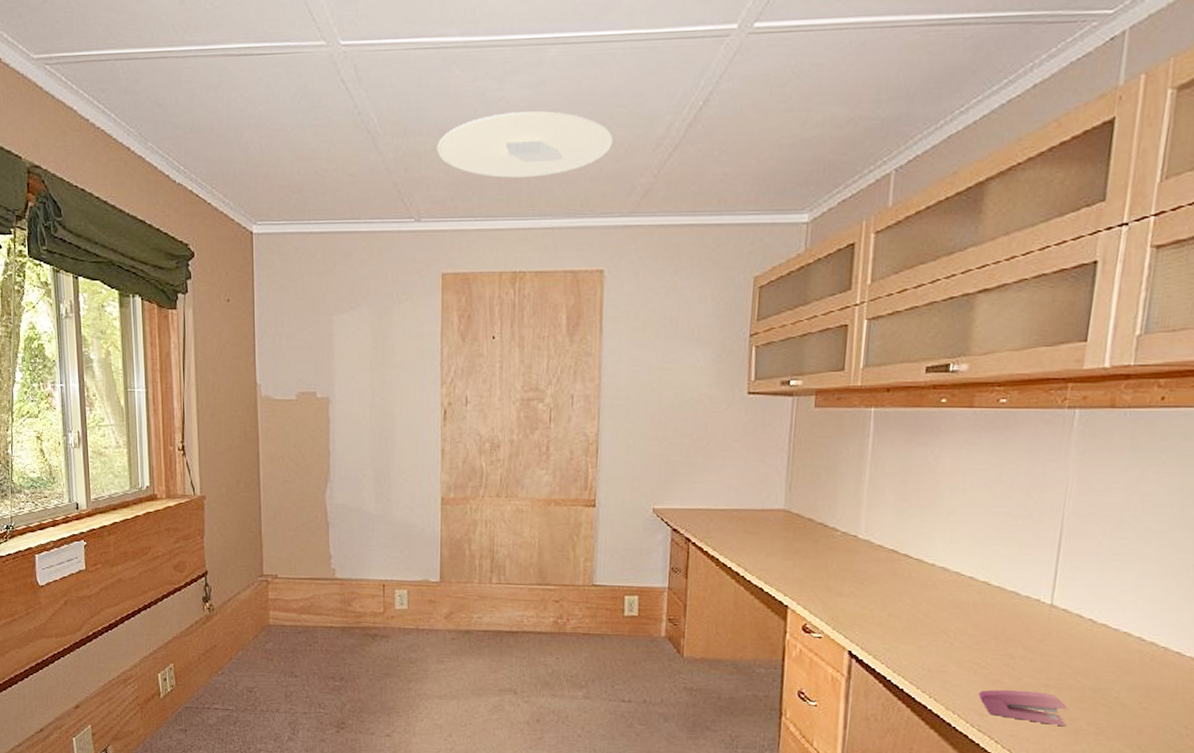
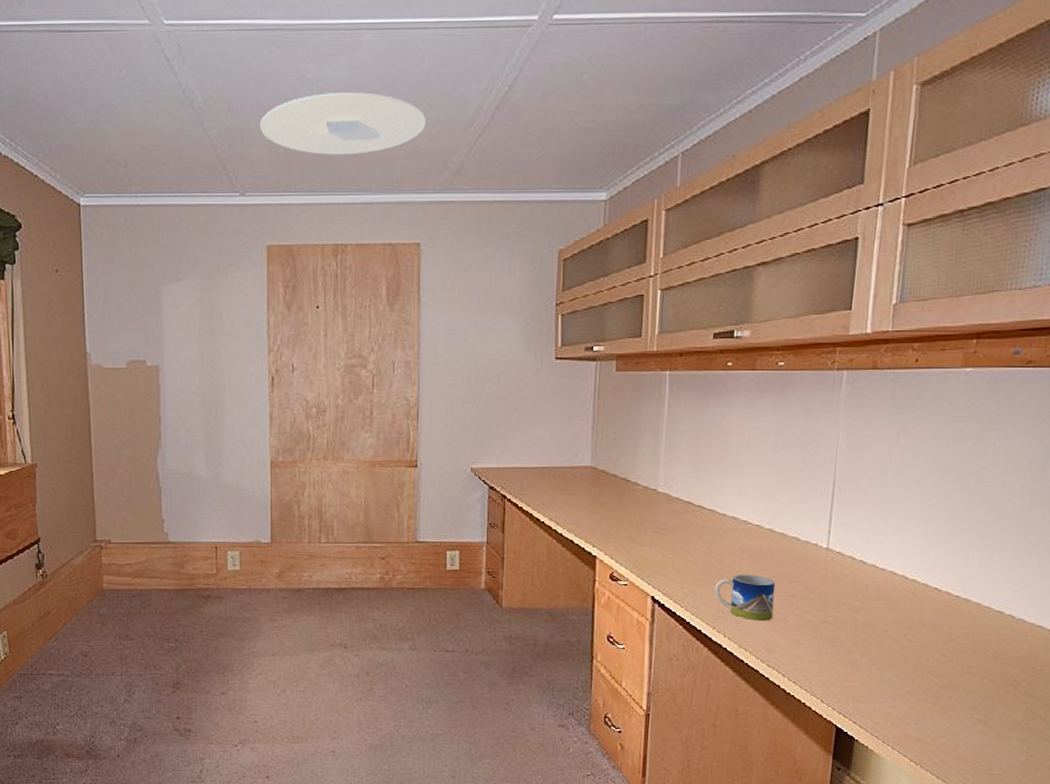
mug: none [919,630,990,682] -> present [714,575,776,621]
stapler: present [978,689,1068,727] -> none [767,627,844,659]

